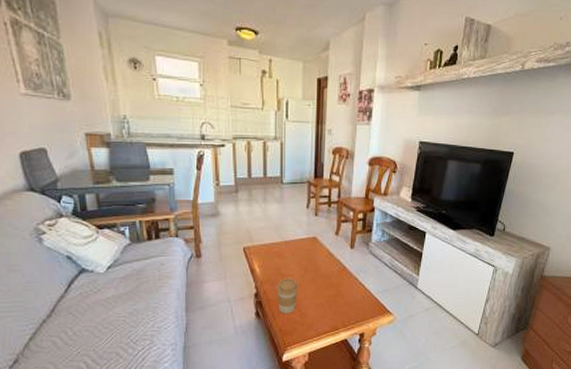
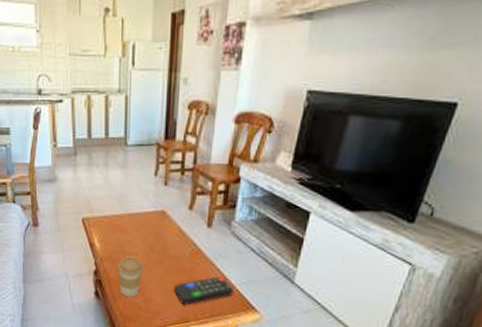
remote control: none [325,288,373,315] -> present [174,276,234,305]

